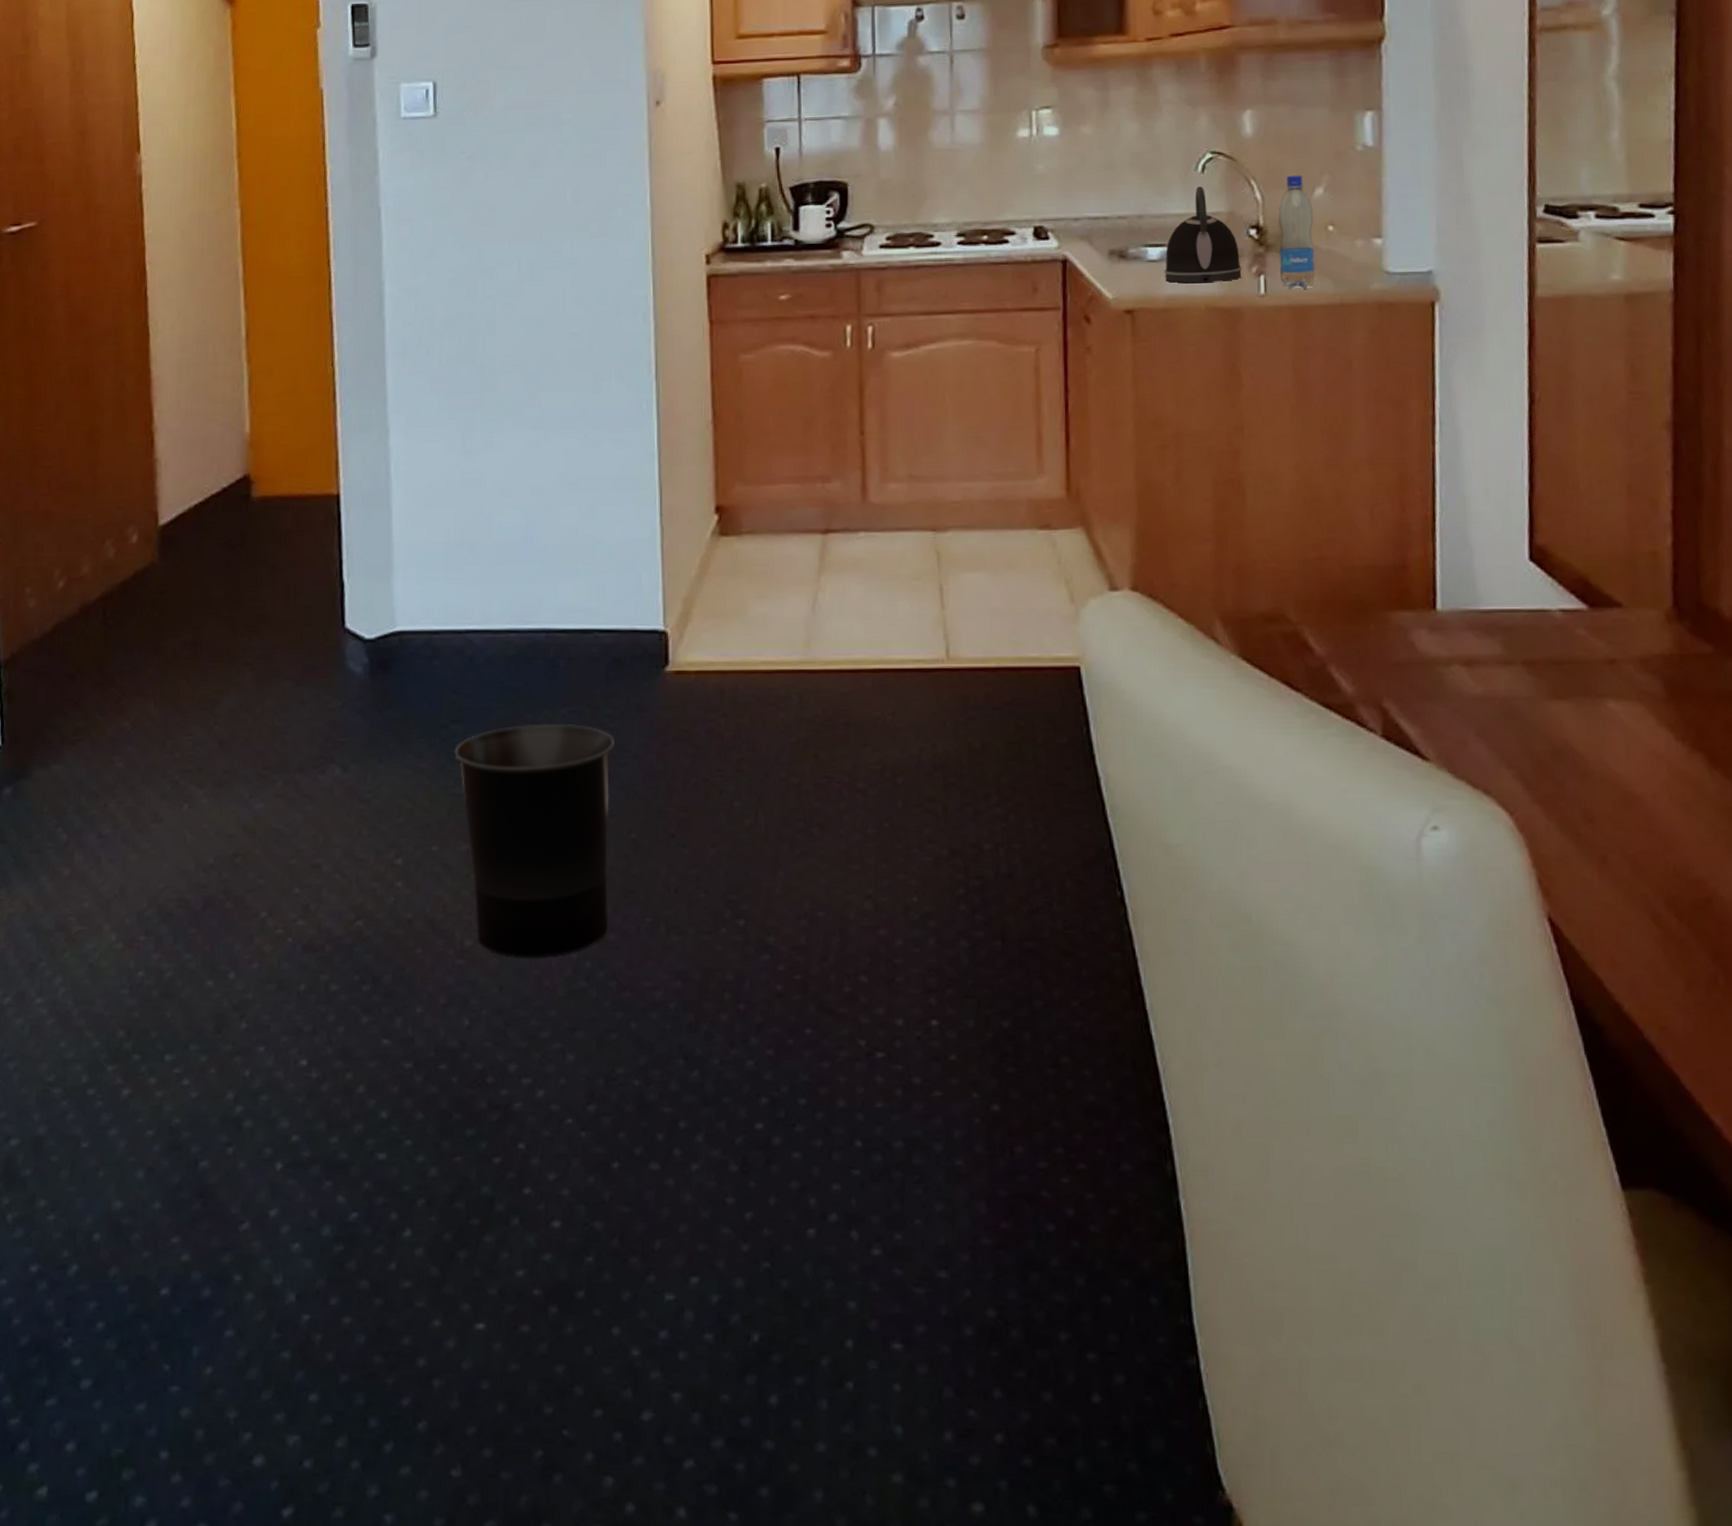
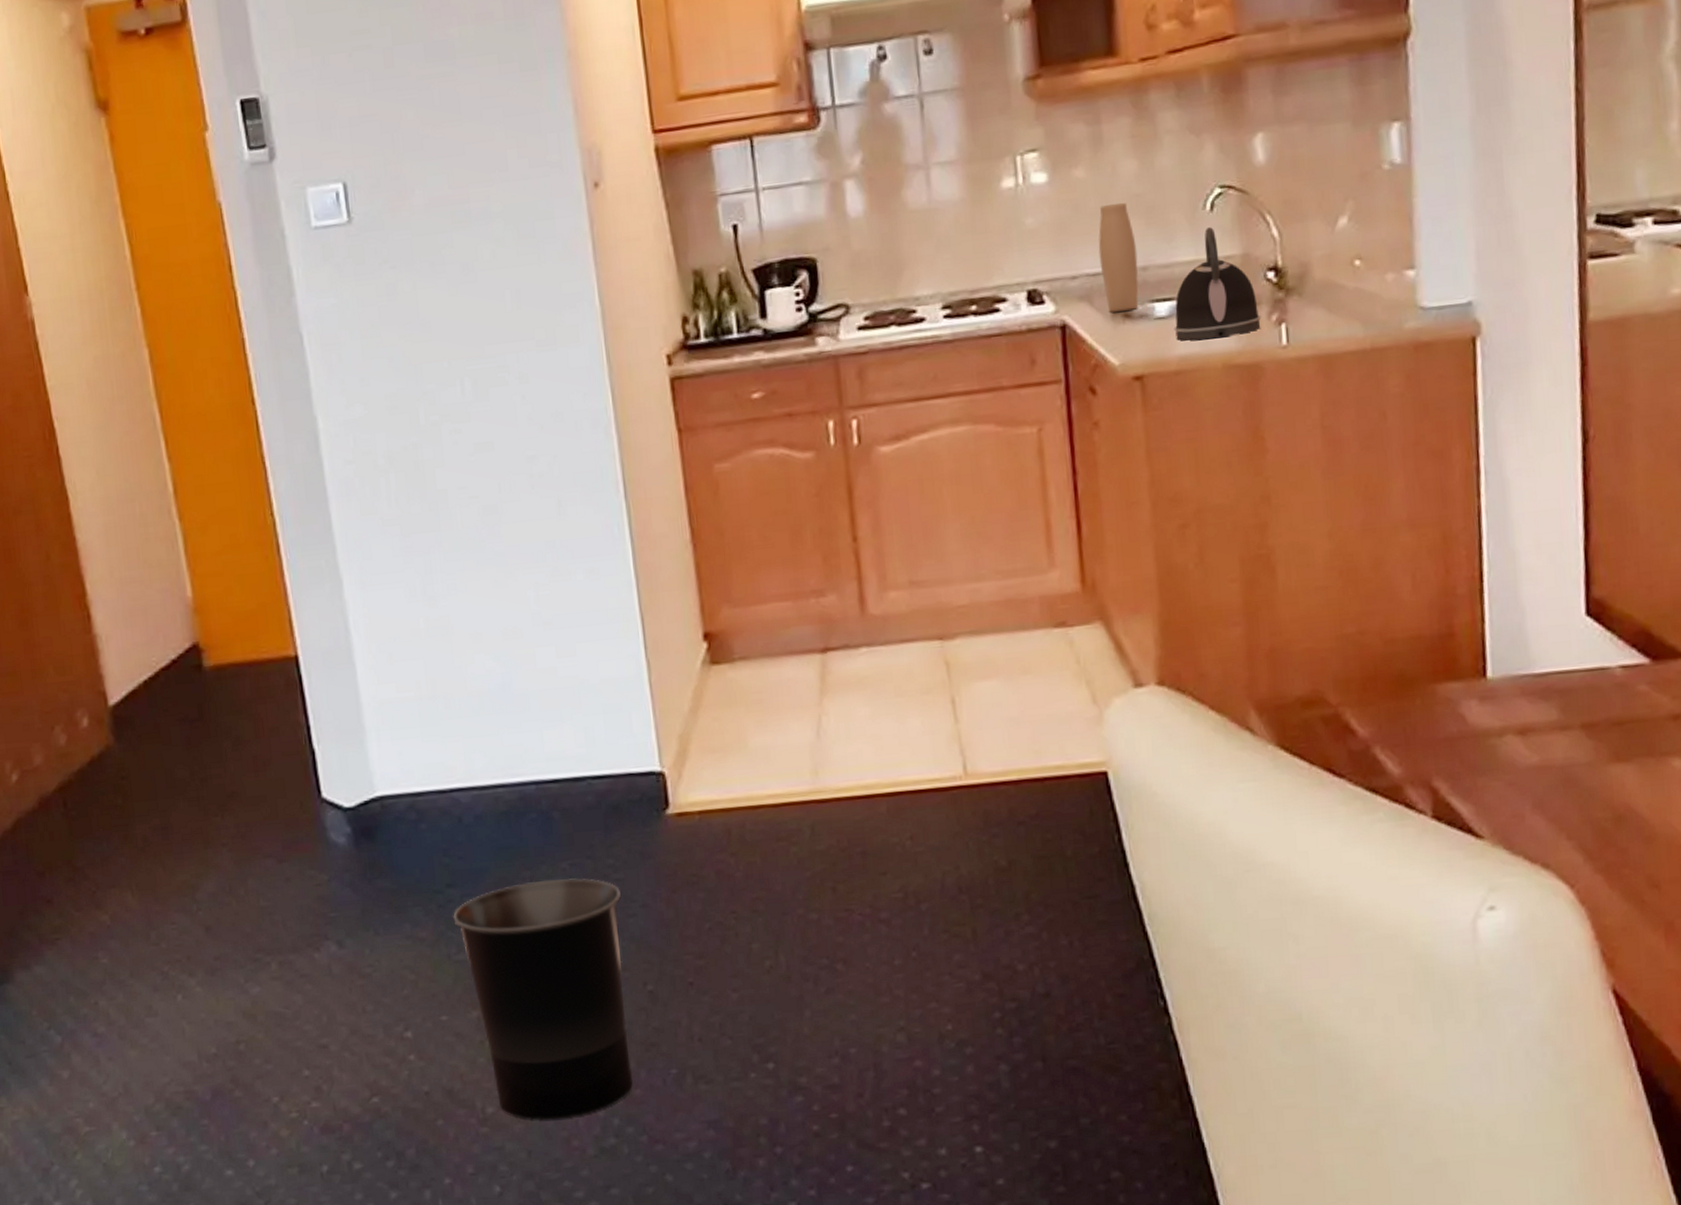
vase: none [1100,158,1135,252] -> present [1098,202,1139,313]
bottle: present [1278,175,1315,289] -> none [1298,204,1342,337]

